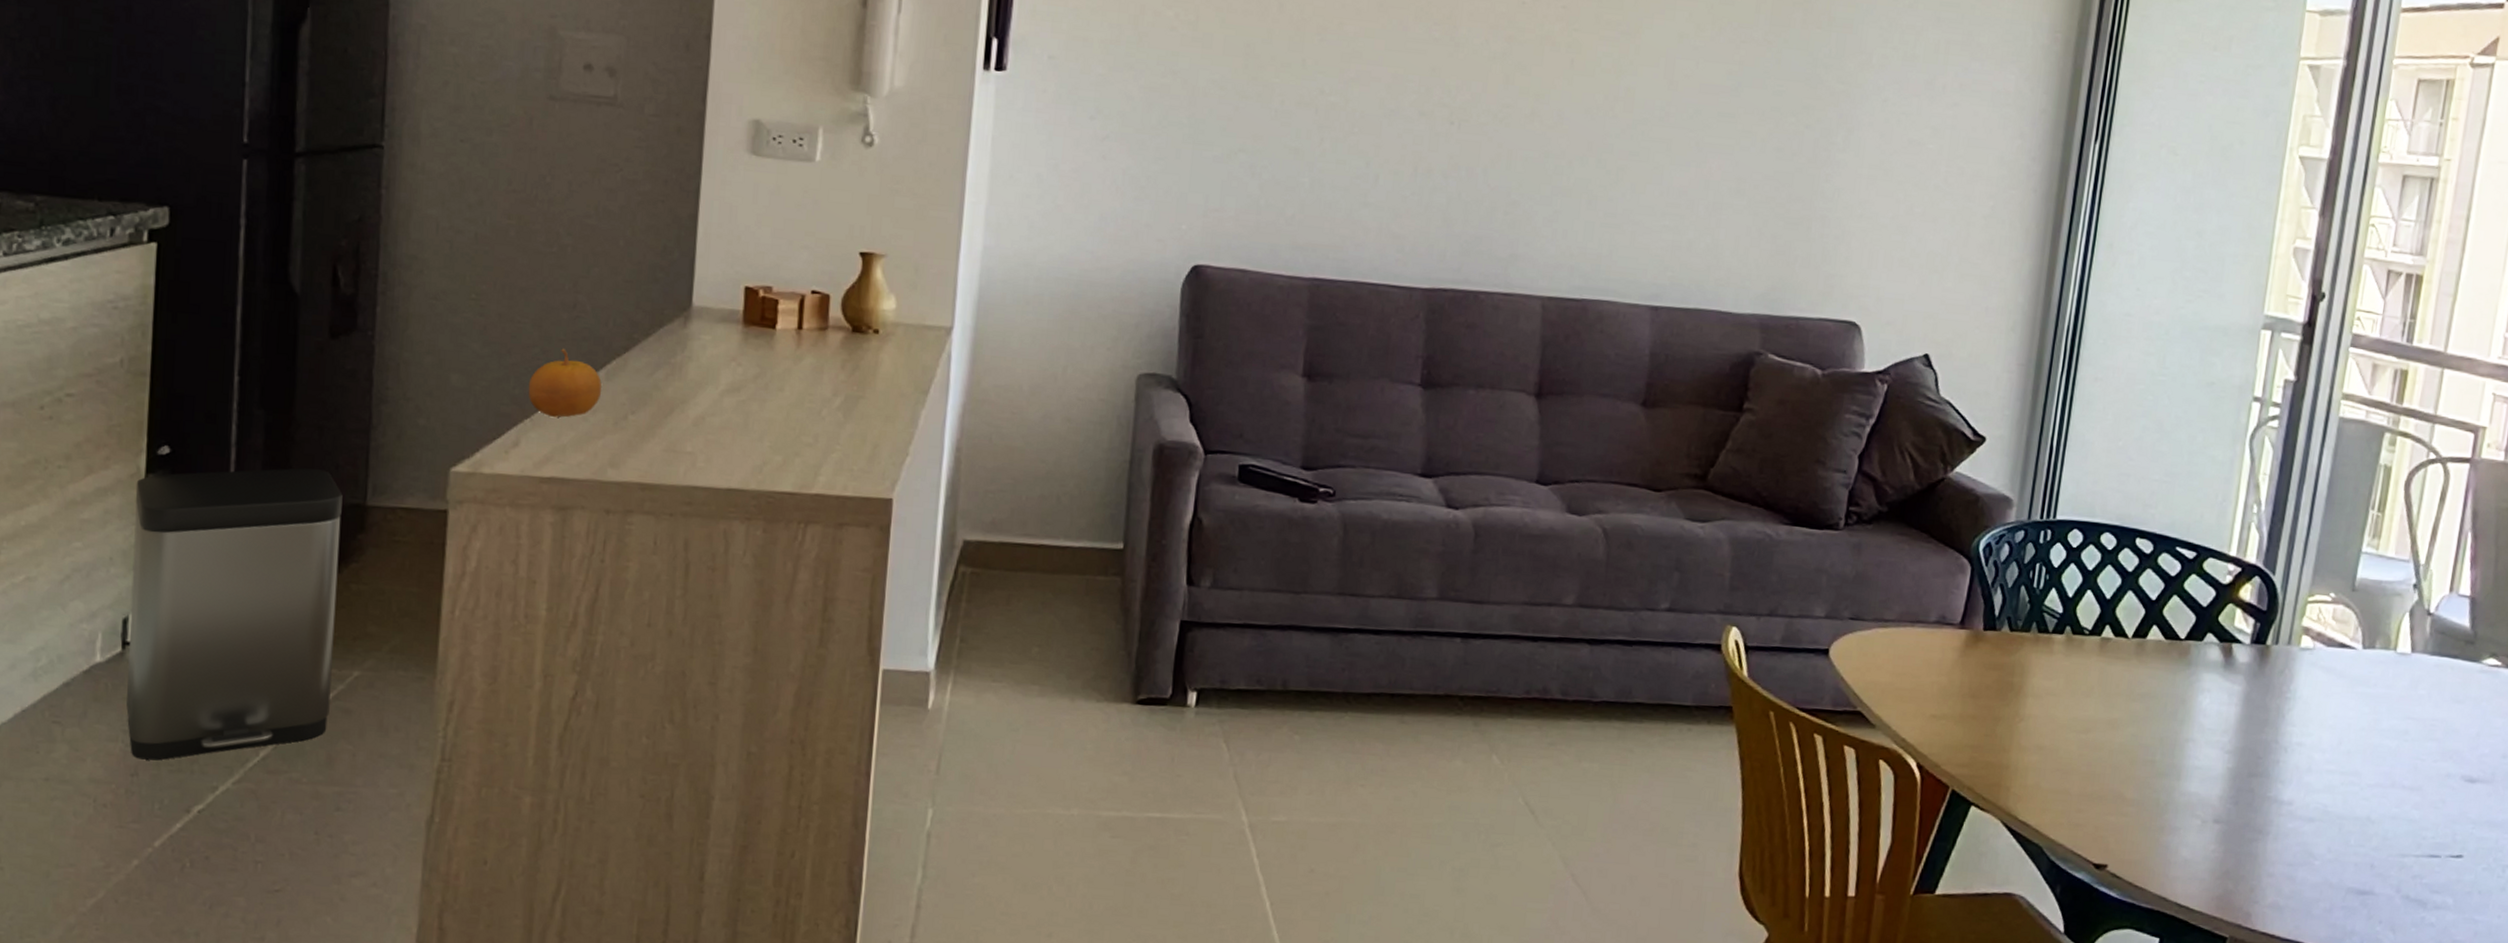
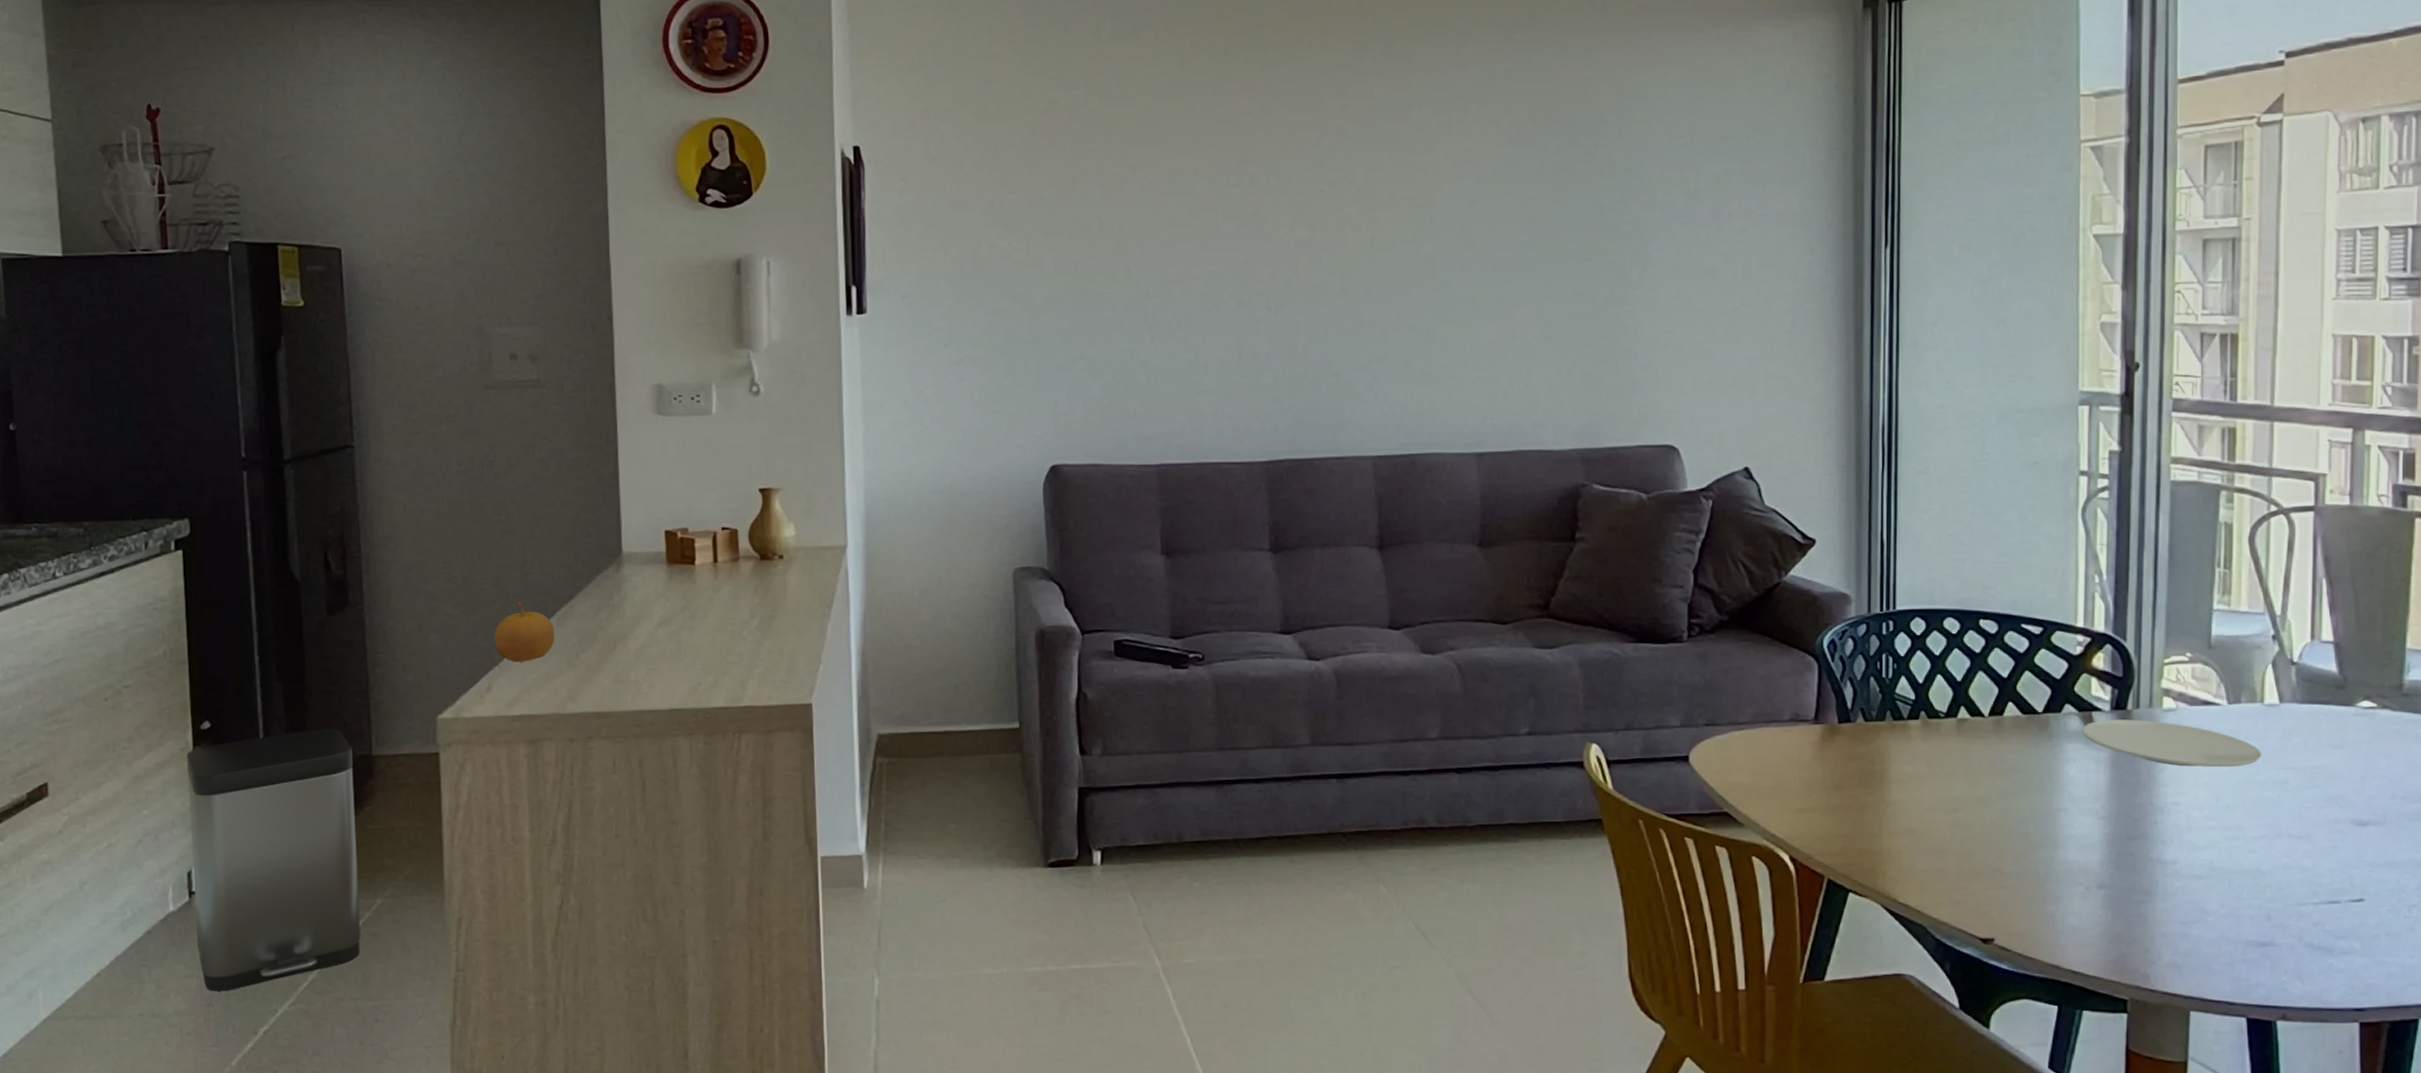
plate: none [2220,652,2388,713] -> present [2082,719,2262,768]

